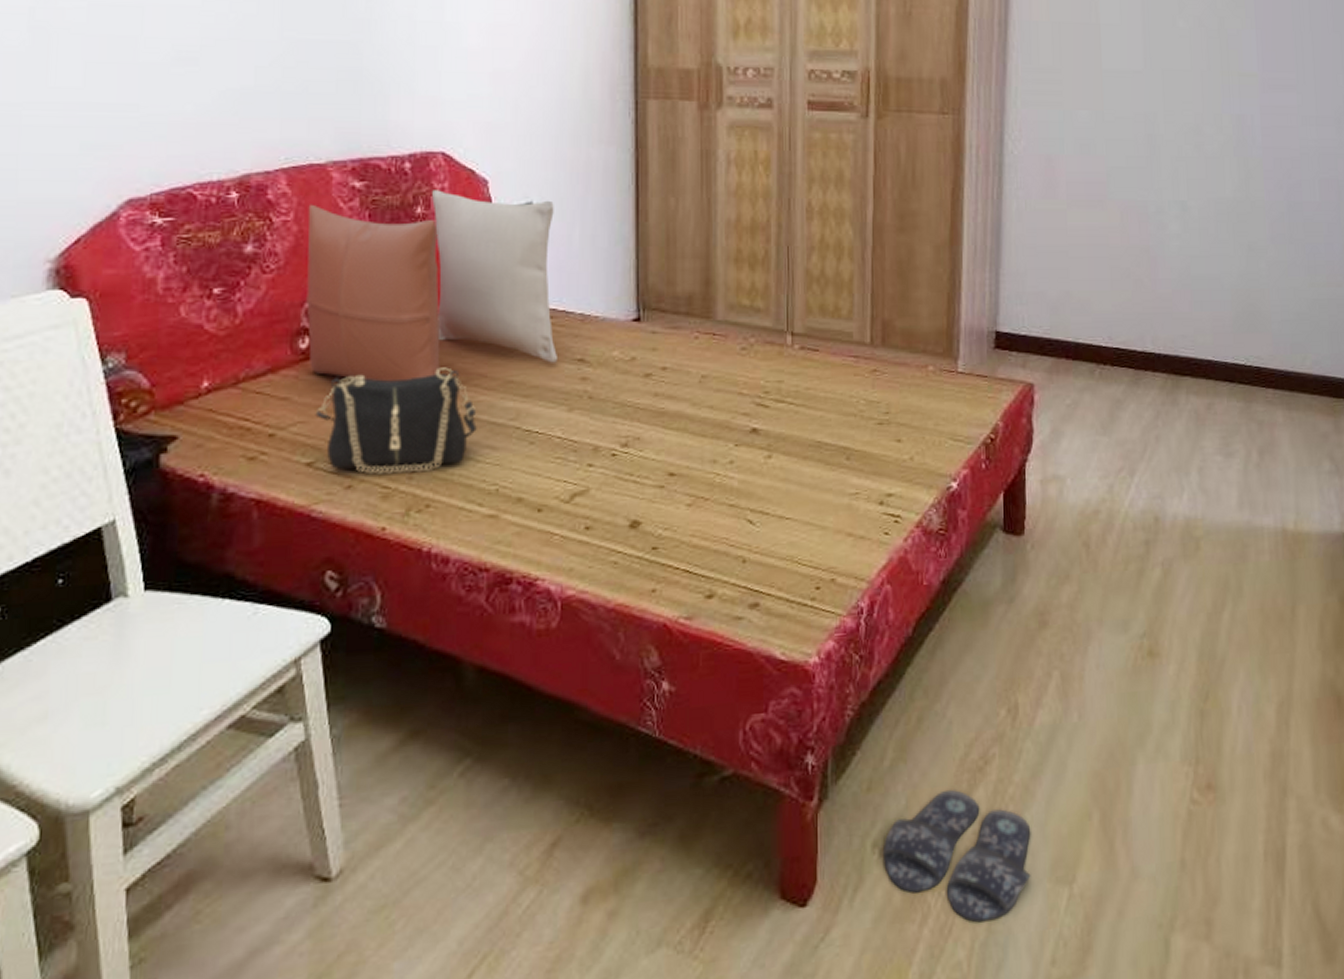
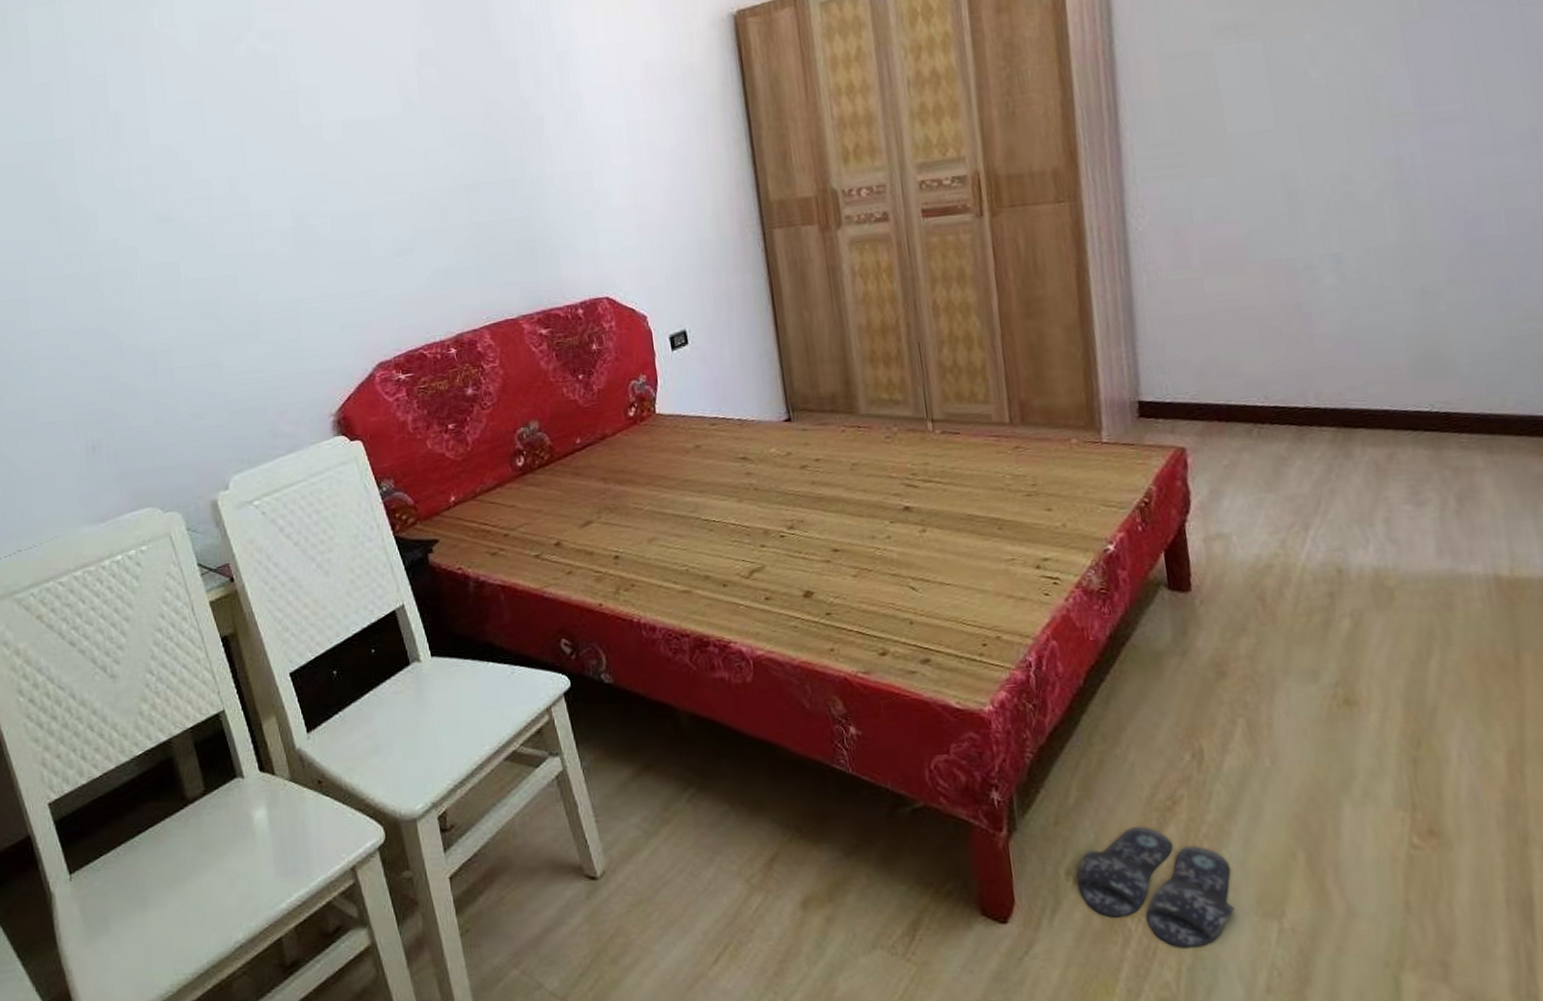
pillow: present [306,204,440,382] -> none [509,351,629,488]
handbag: present [315,367,477,475] -> none [536,472,664,562]
pillow: present [432,190,559,363] -> none [603,326,725,463]

